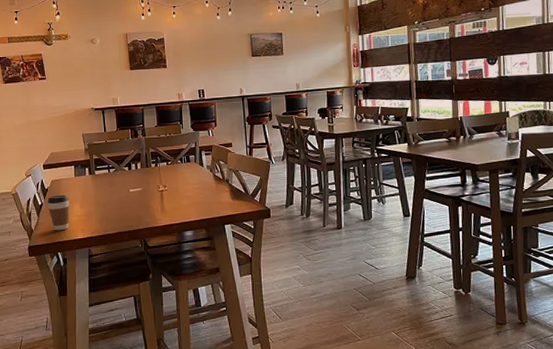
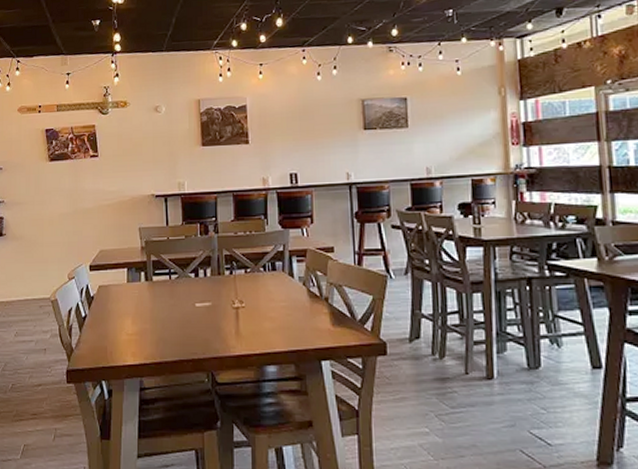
coffee cup: present [47,194,70,231] -> none [92,305,119,353]

